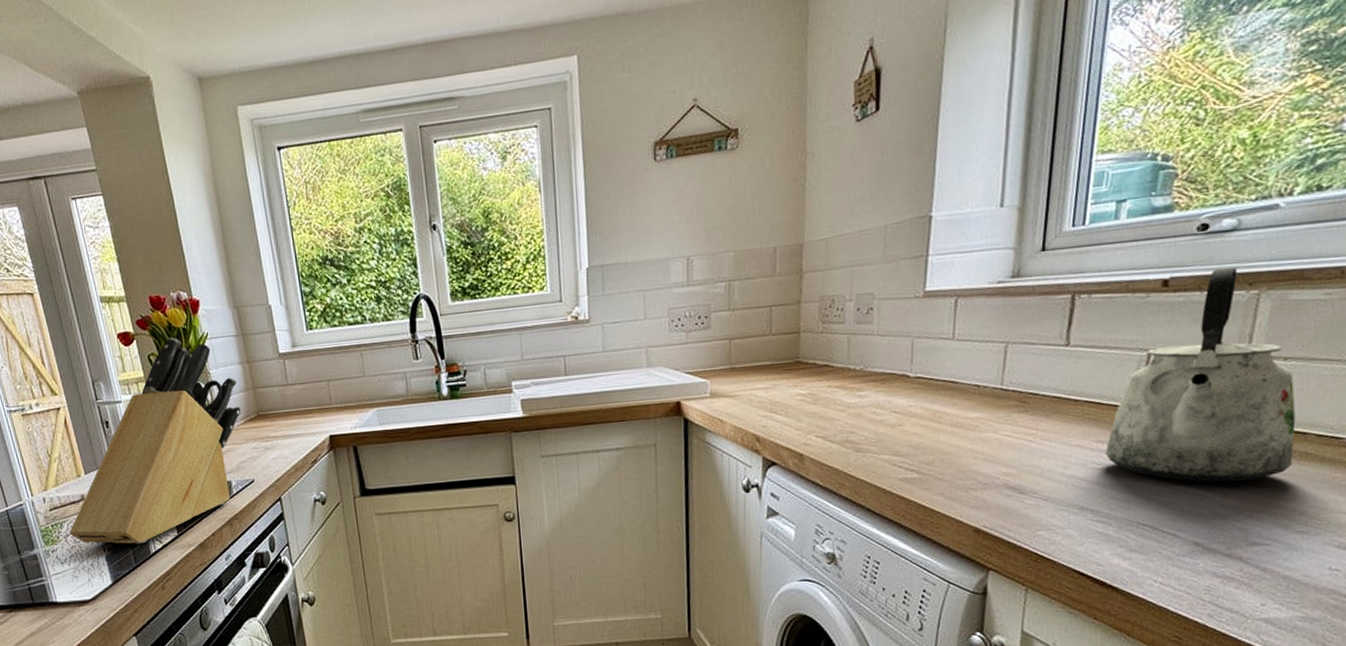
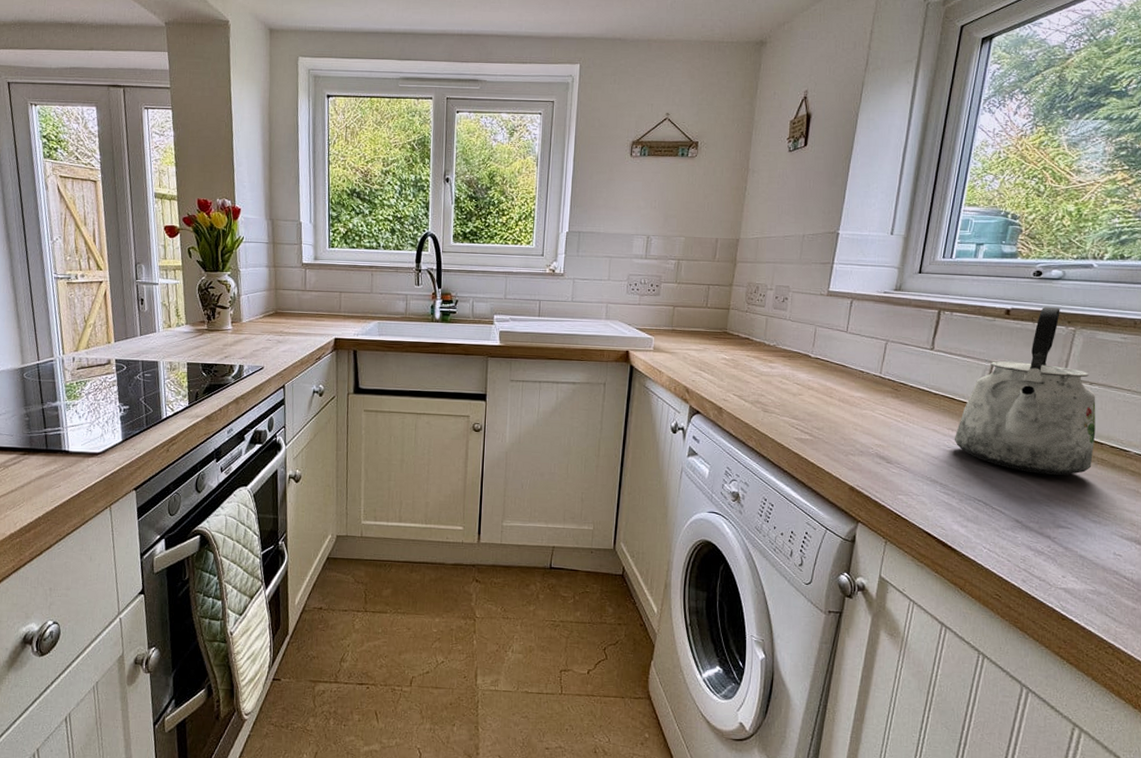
knife block: present [69,337,241,544] -> none [91,235,262,409]

